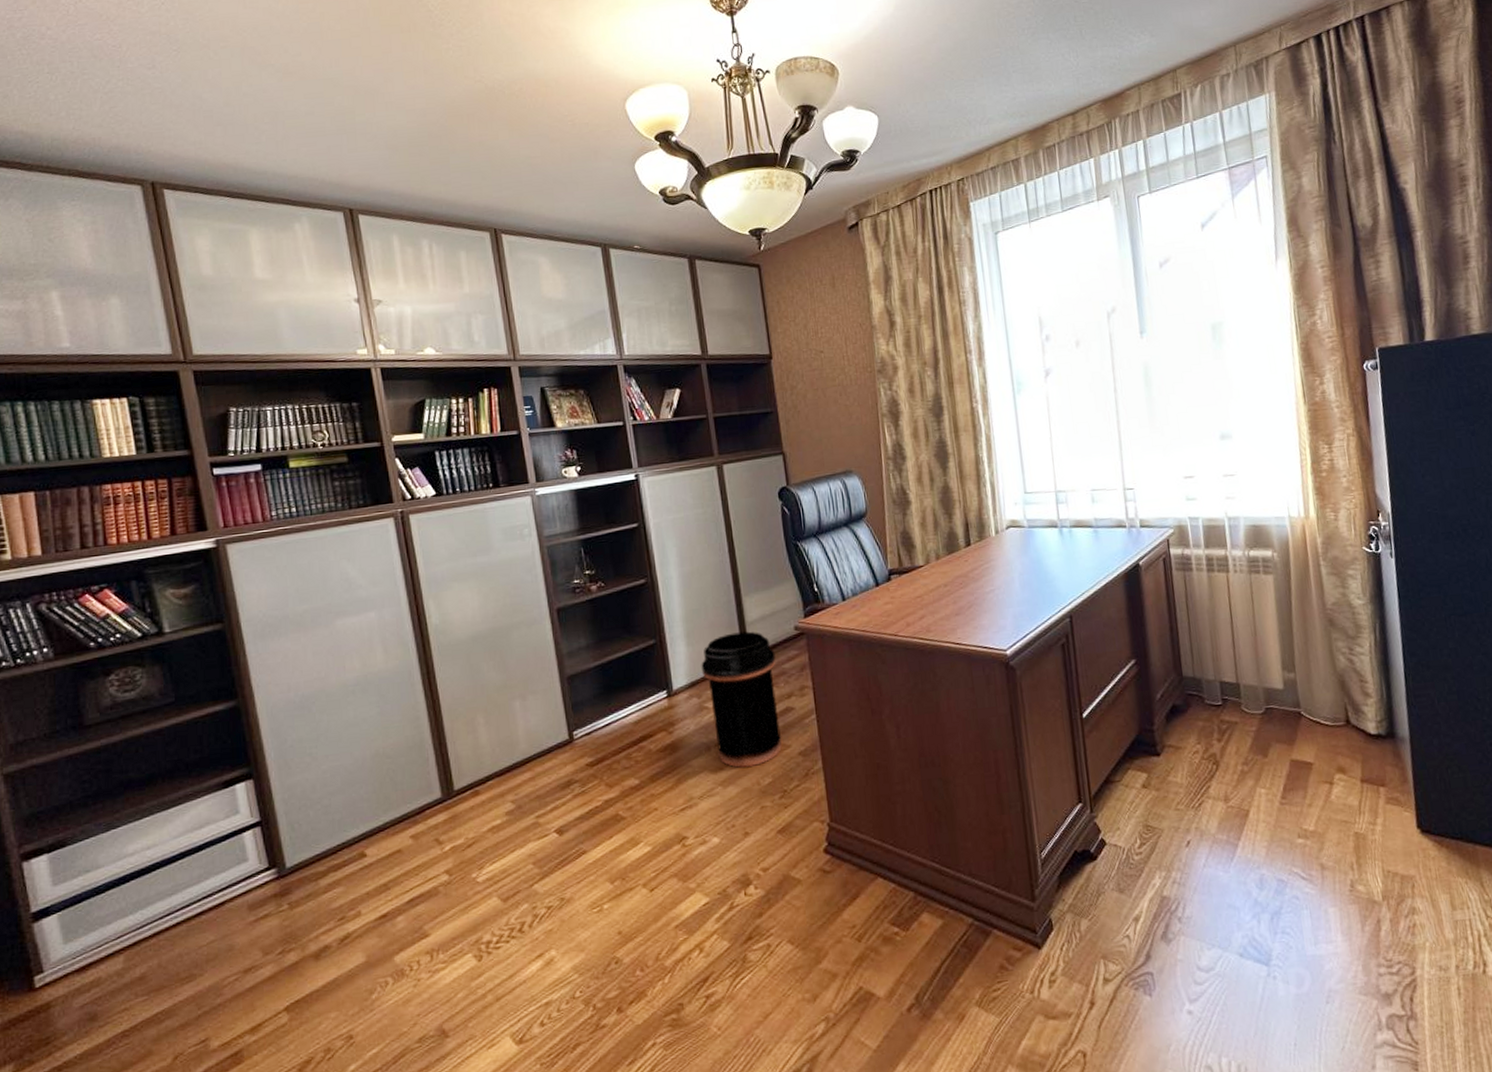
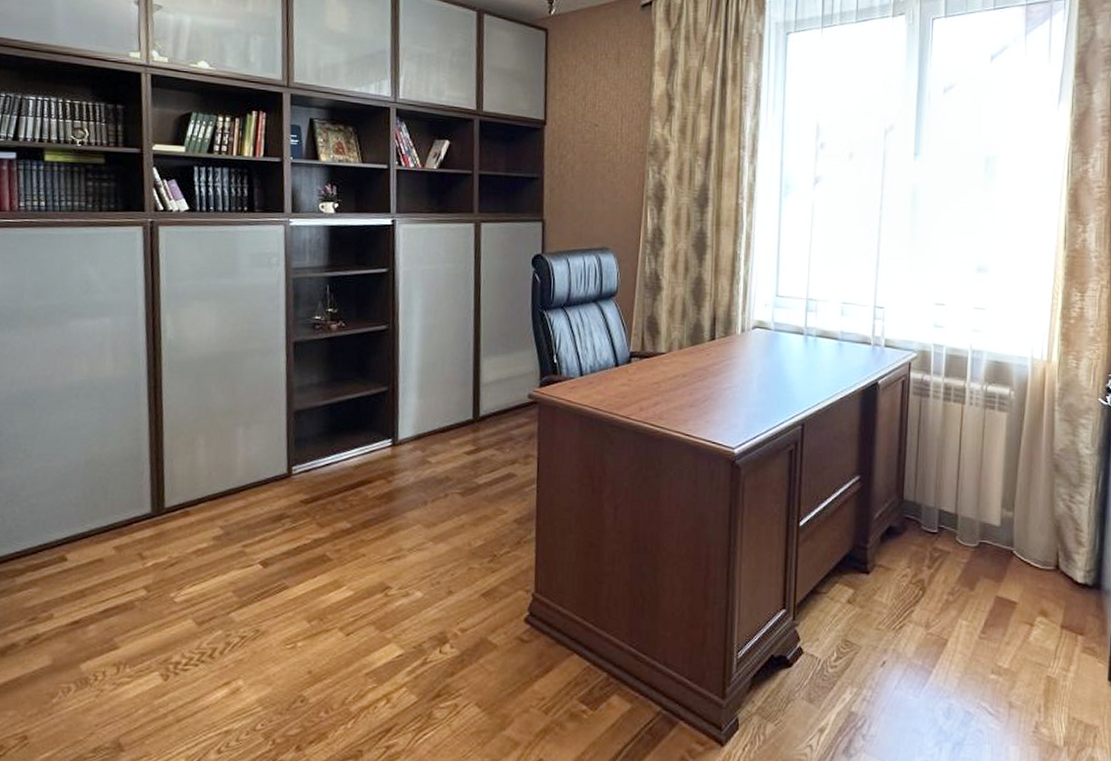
trash can: present [701,631,782,768] -> none [429,392,506,527]

